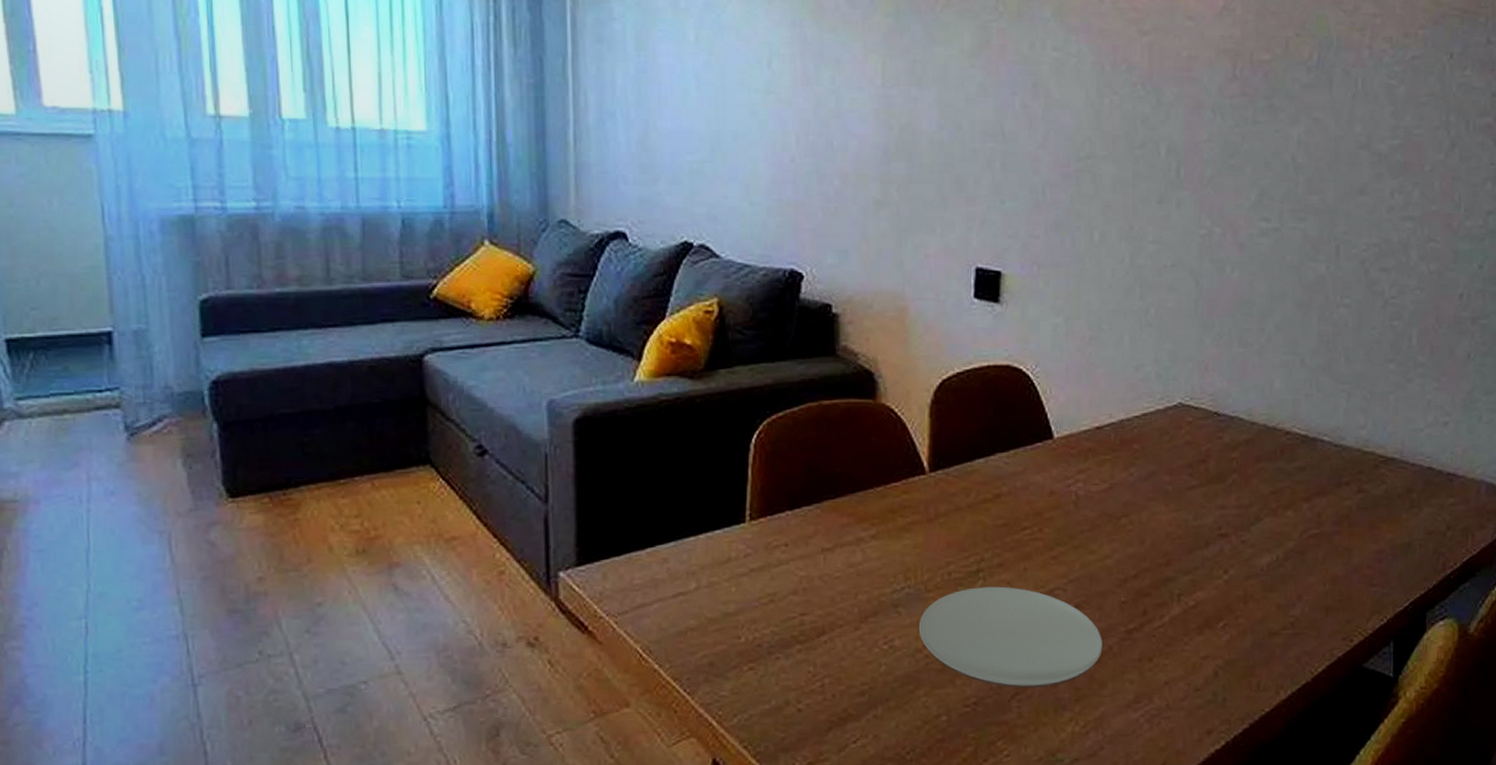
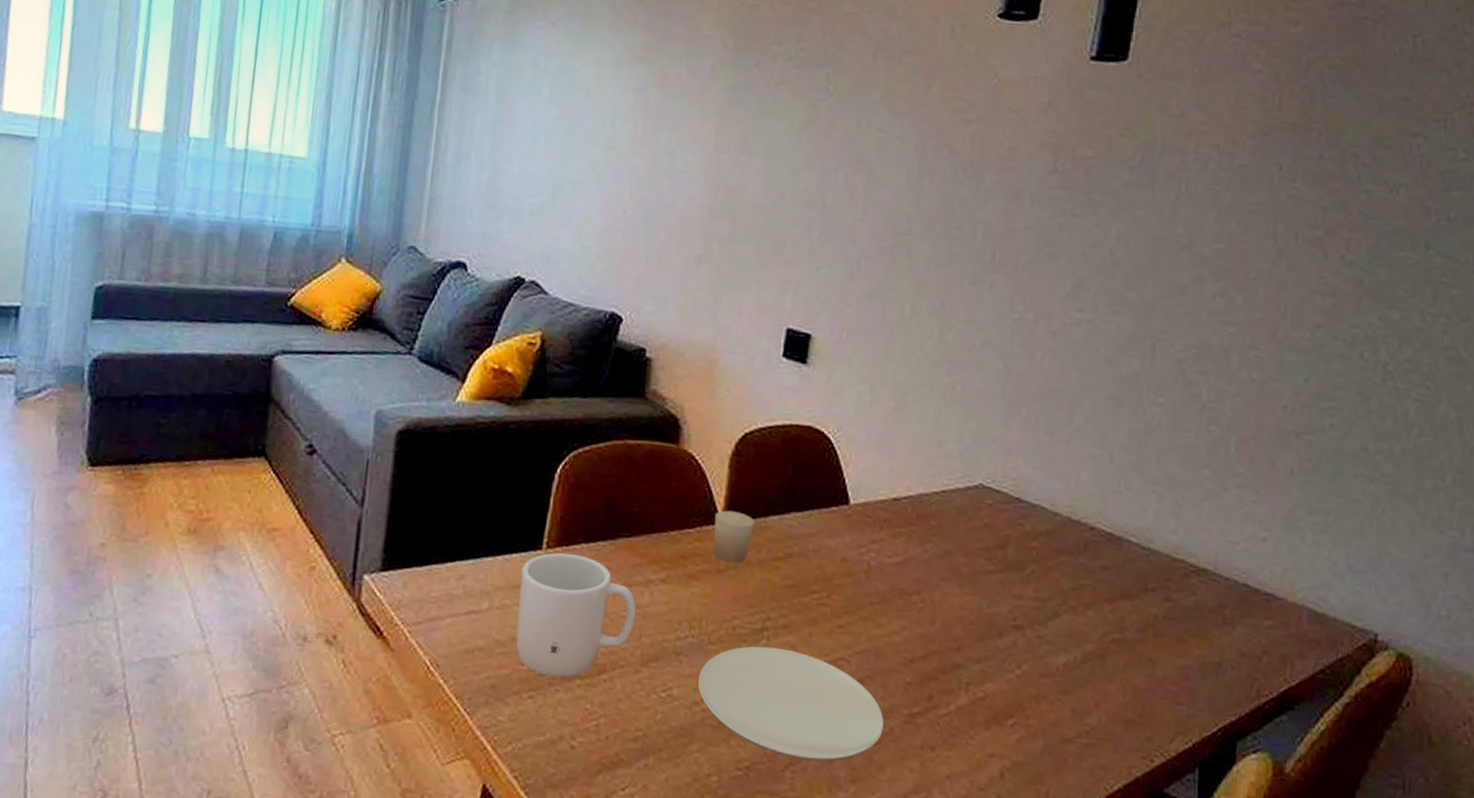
mug: none [726,522,850,646] -> present [515,552,637,678]
candle: none [921,459,961,511] -> present [713,510,755,564]

